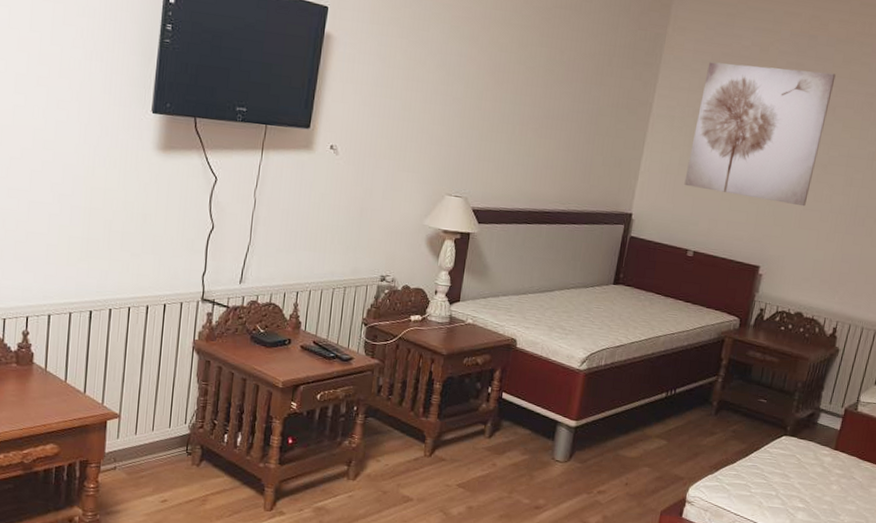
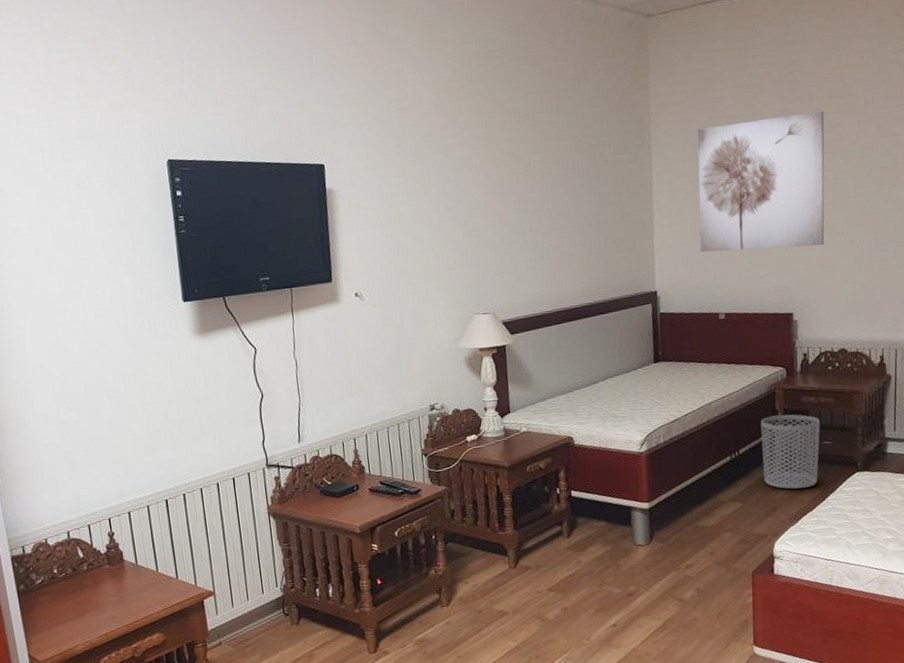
waste bin: none [694,362,761,440] -> present [760,414,820,490]

